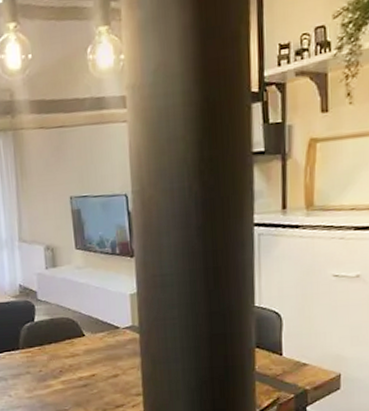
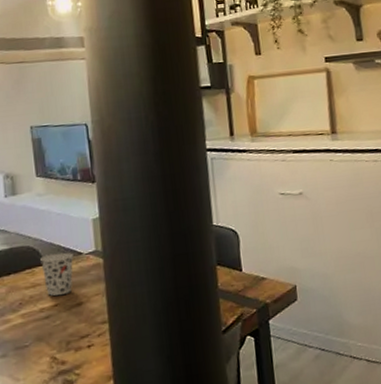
cup: none [79,325,111,366] -> present [40,252,74,296]

